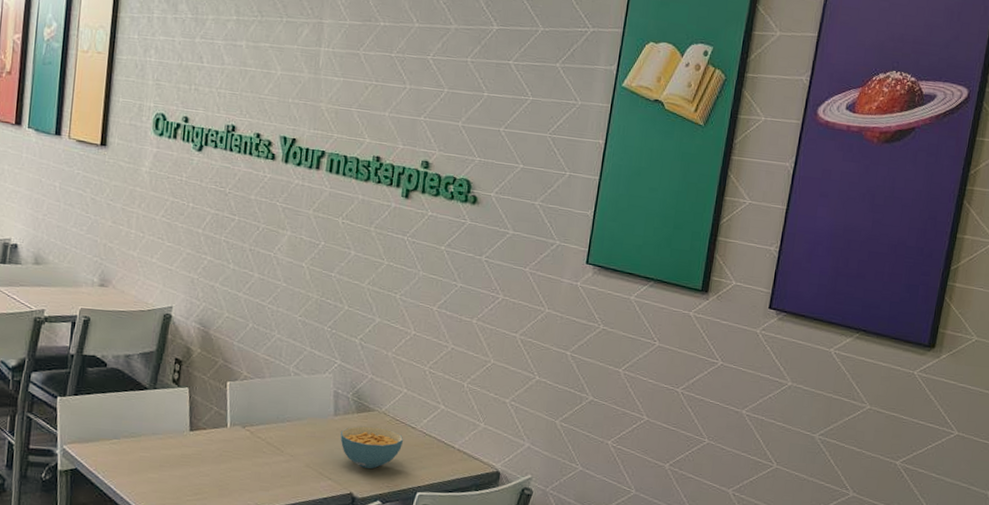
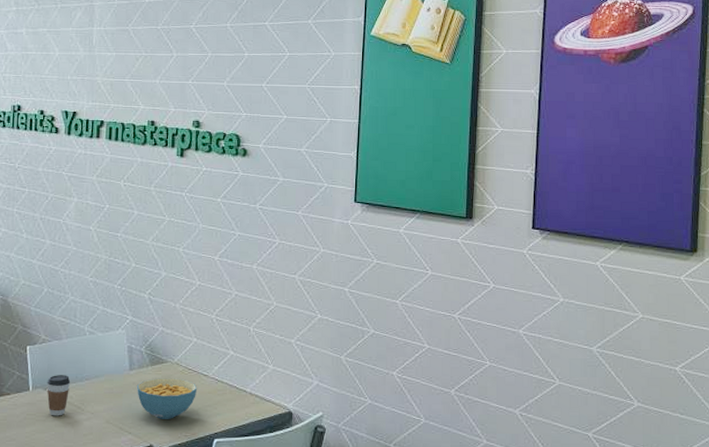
coffee cup: none [245,413,271,456] -> present [47,375,71,416]

